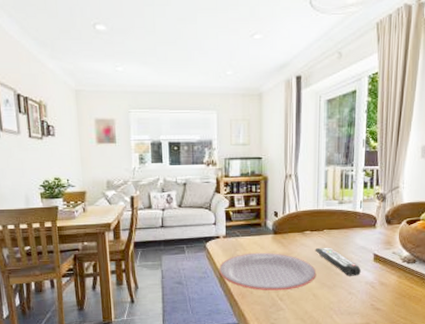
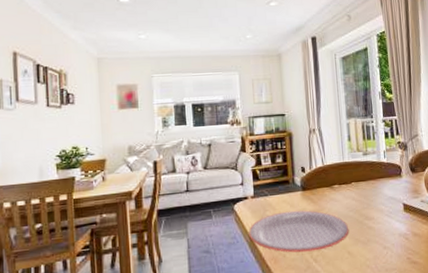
remote control: present [315,247,361,276] -> none [345,200,393,229]

